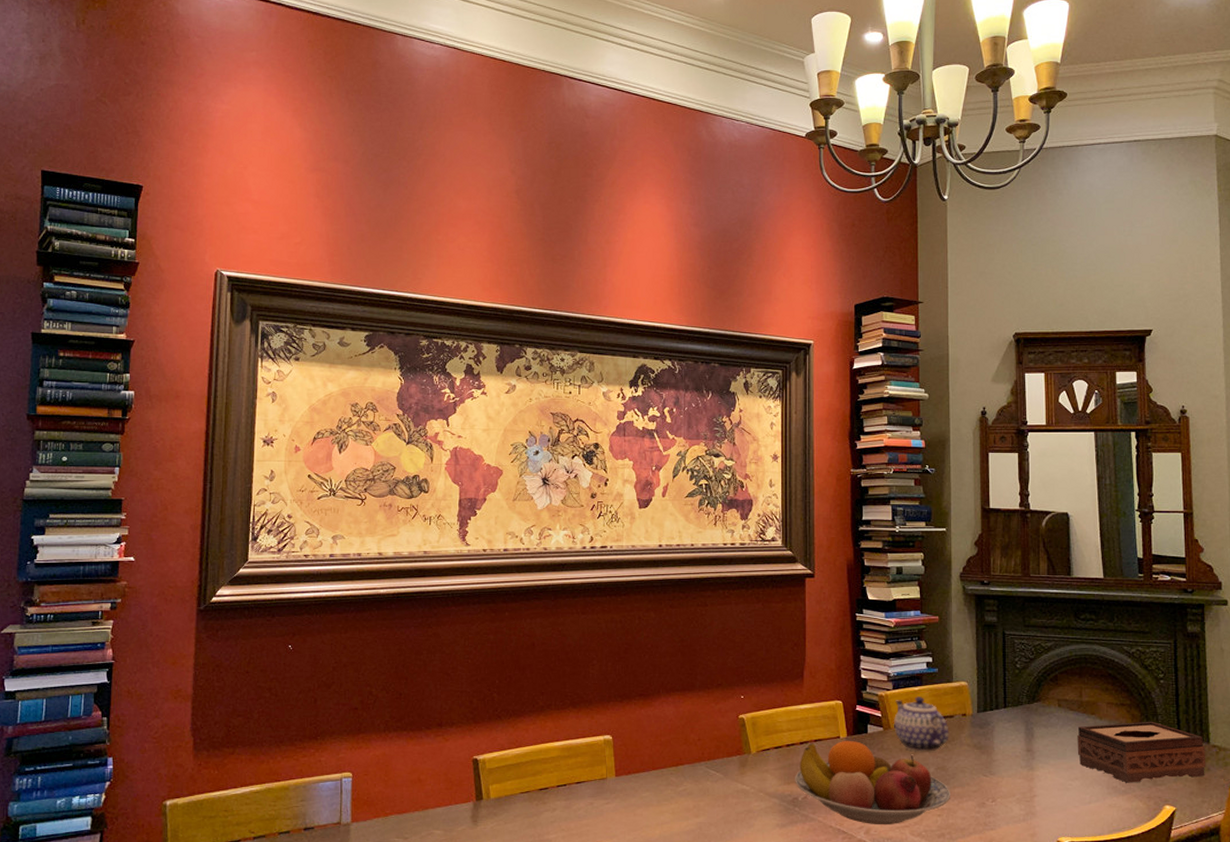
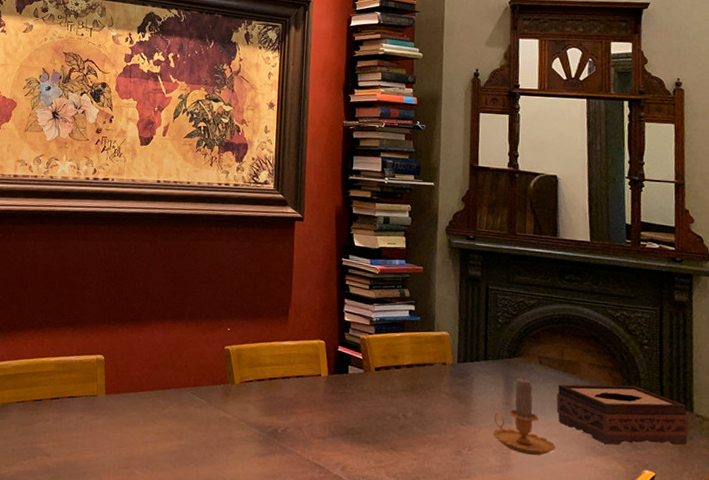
fruit bowl: present [795,740,950,824] -> none [275,378,427,464]
teapot: present [894,696,949,752] -> none [374,342,429,397]
candle: none [1015,721,1078,801] -> present [492,377,556,456]

